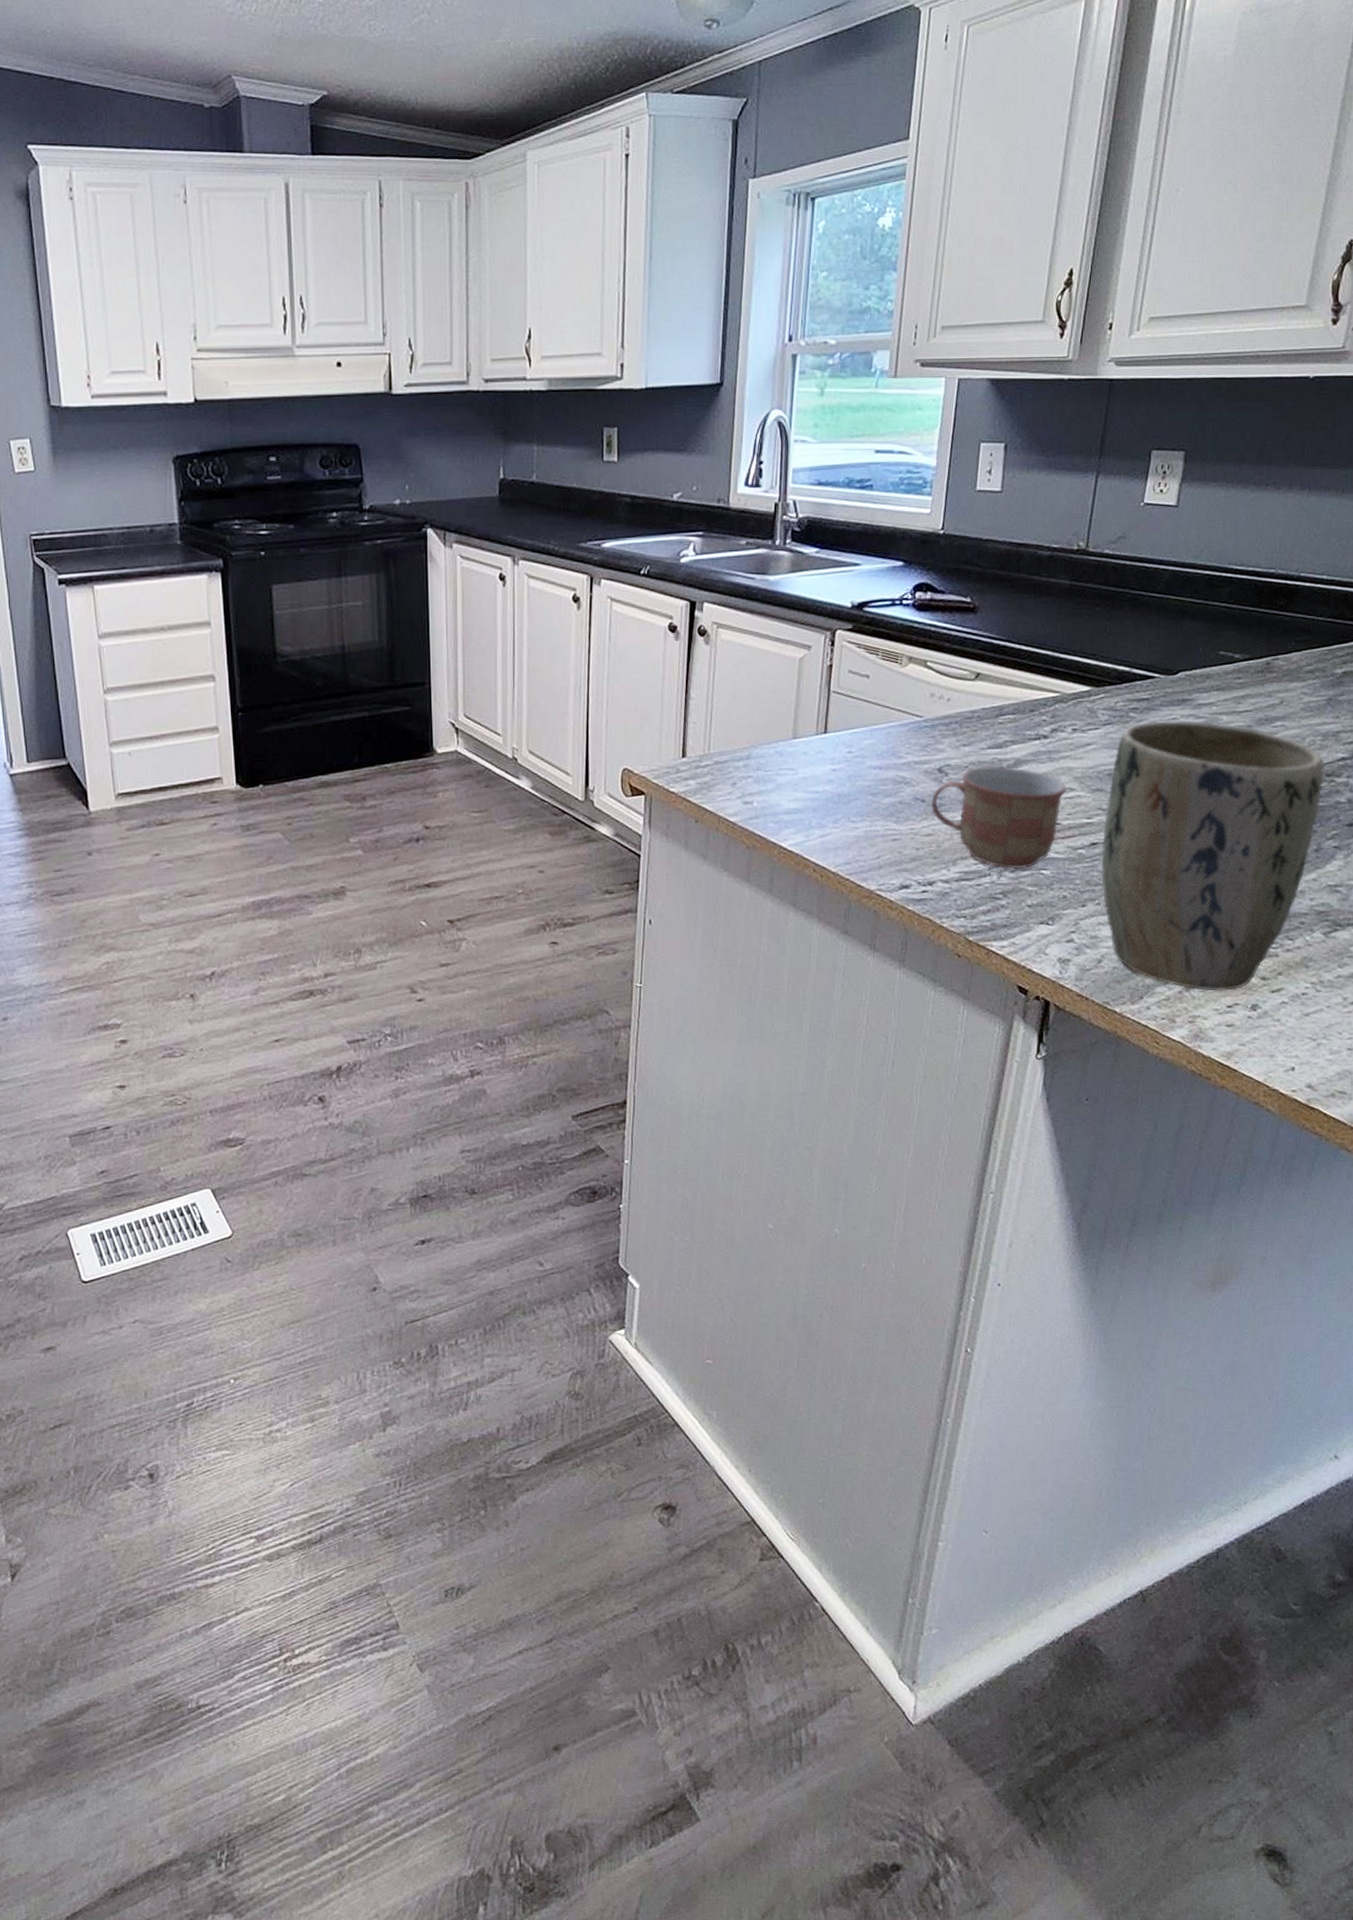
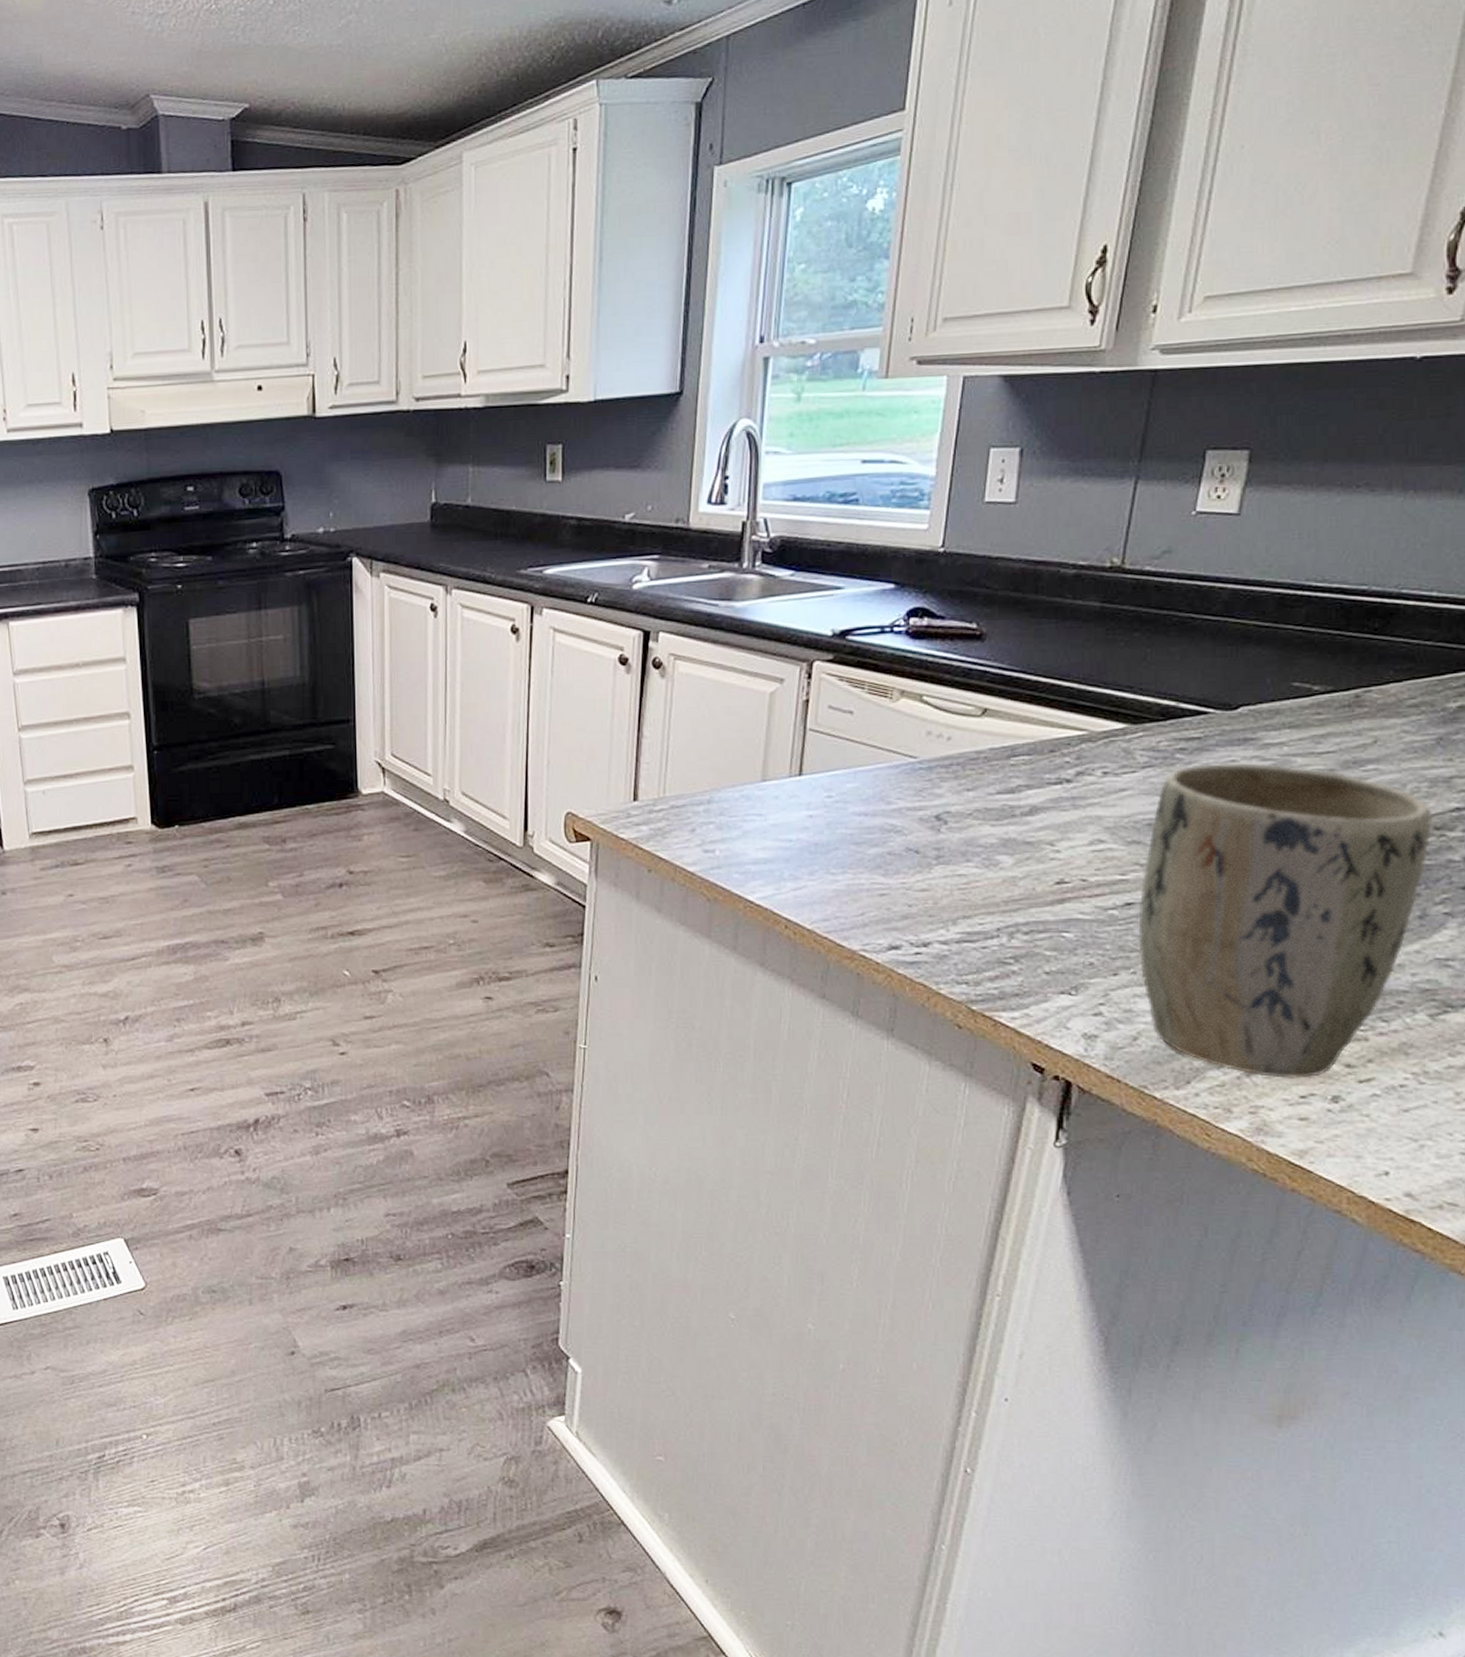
mug: present [930,766,1066,870] -> none [926,814,1094,931]

